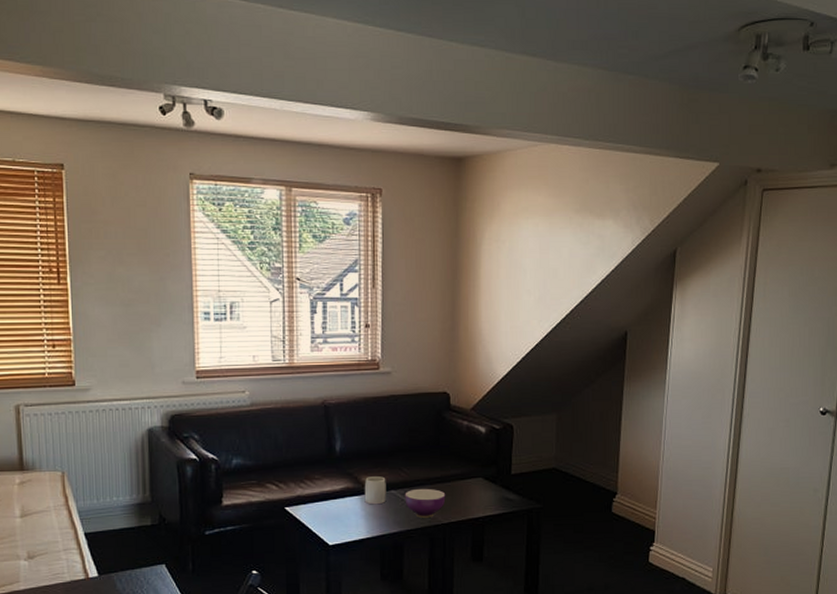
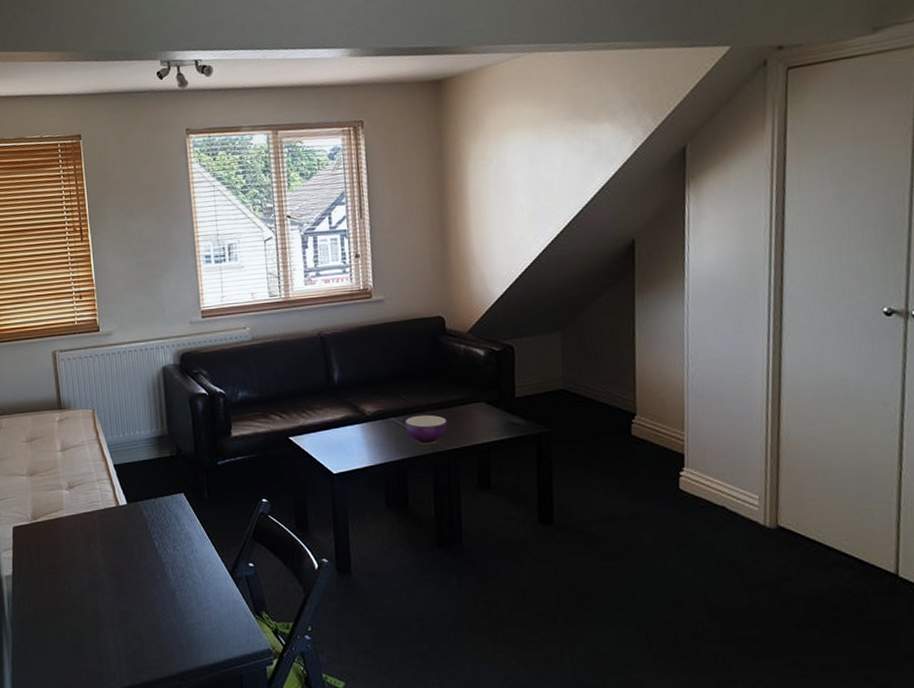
mug: present [364,476,386,505] -> none [364,404,387,433]

